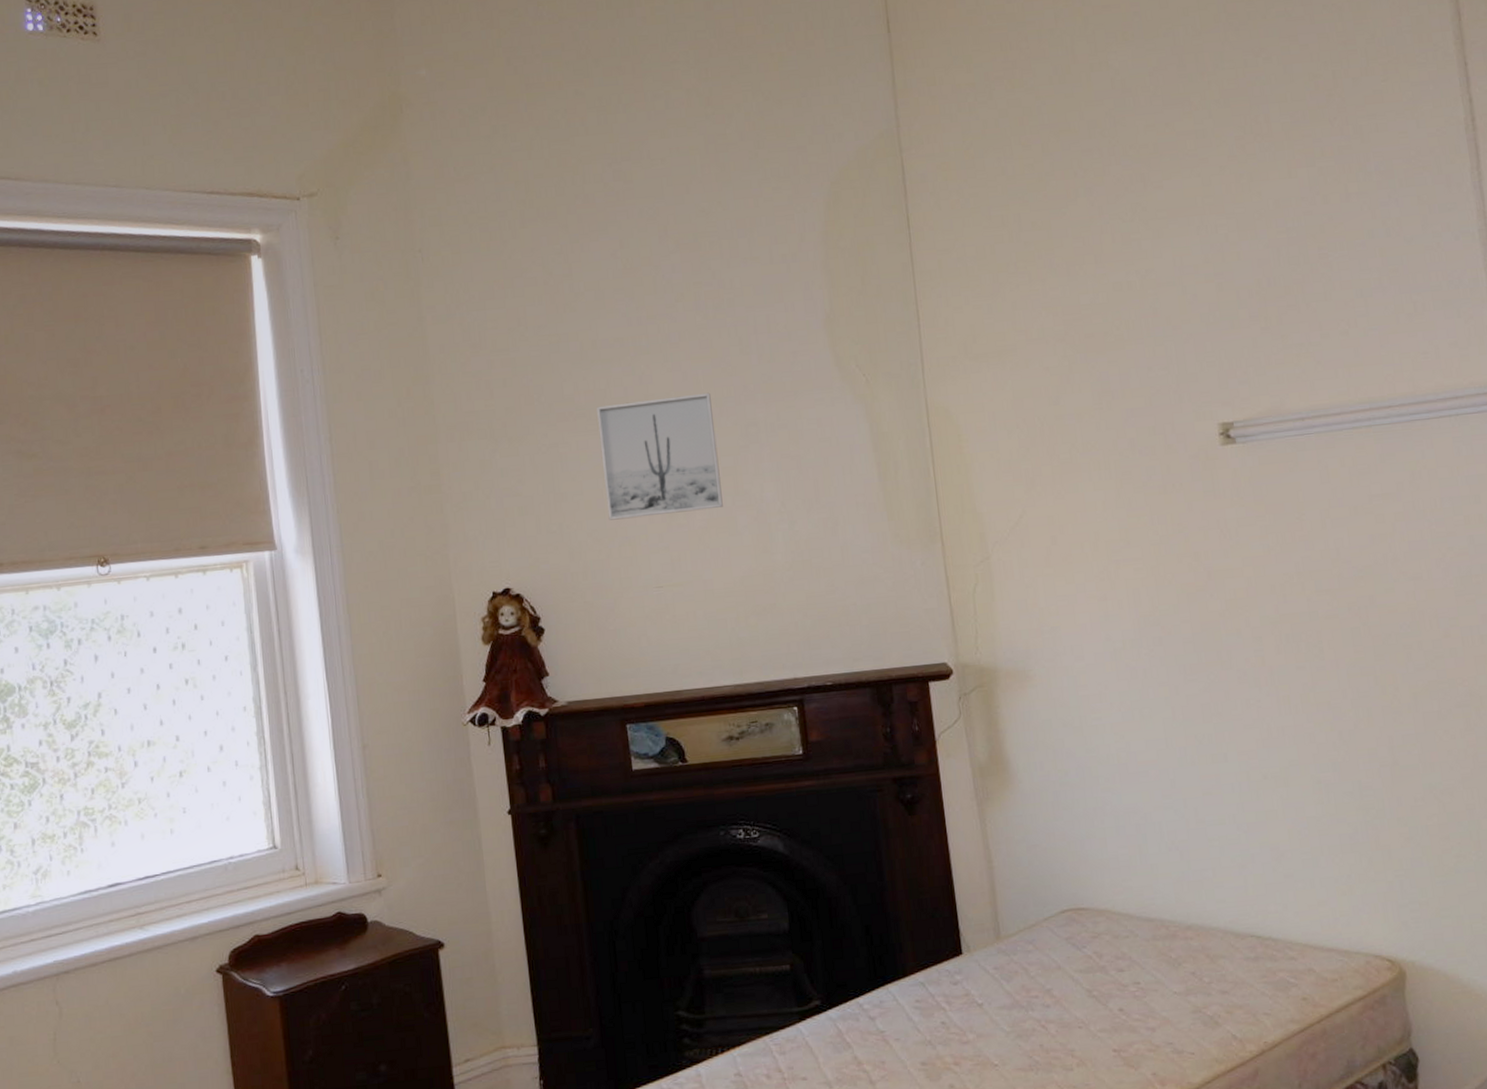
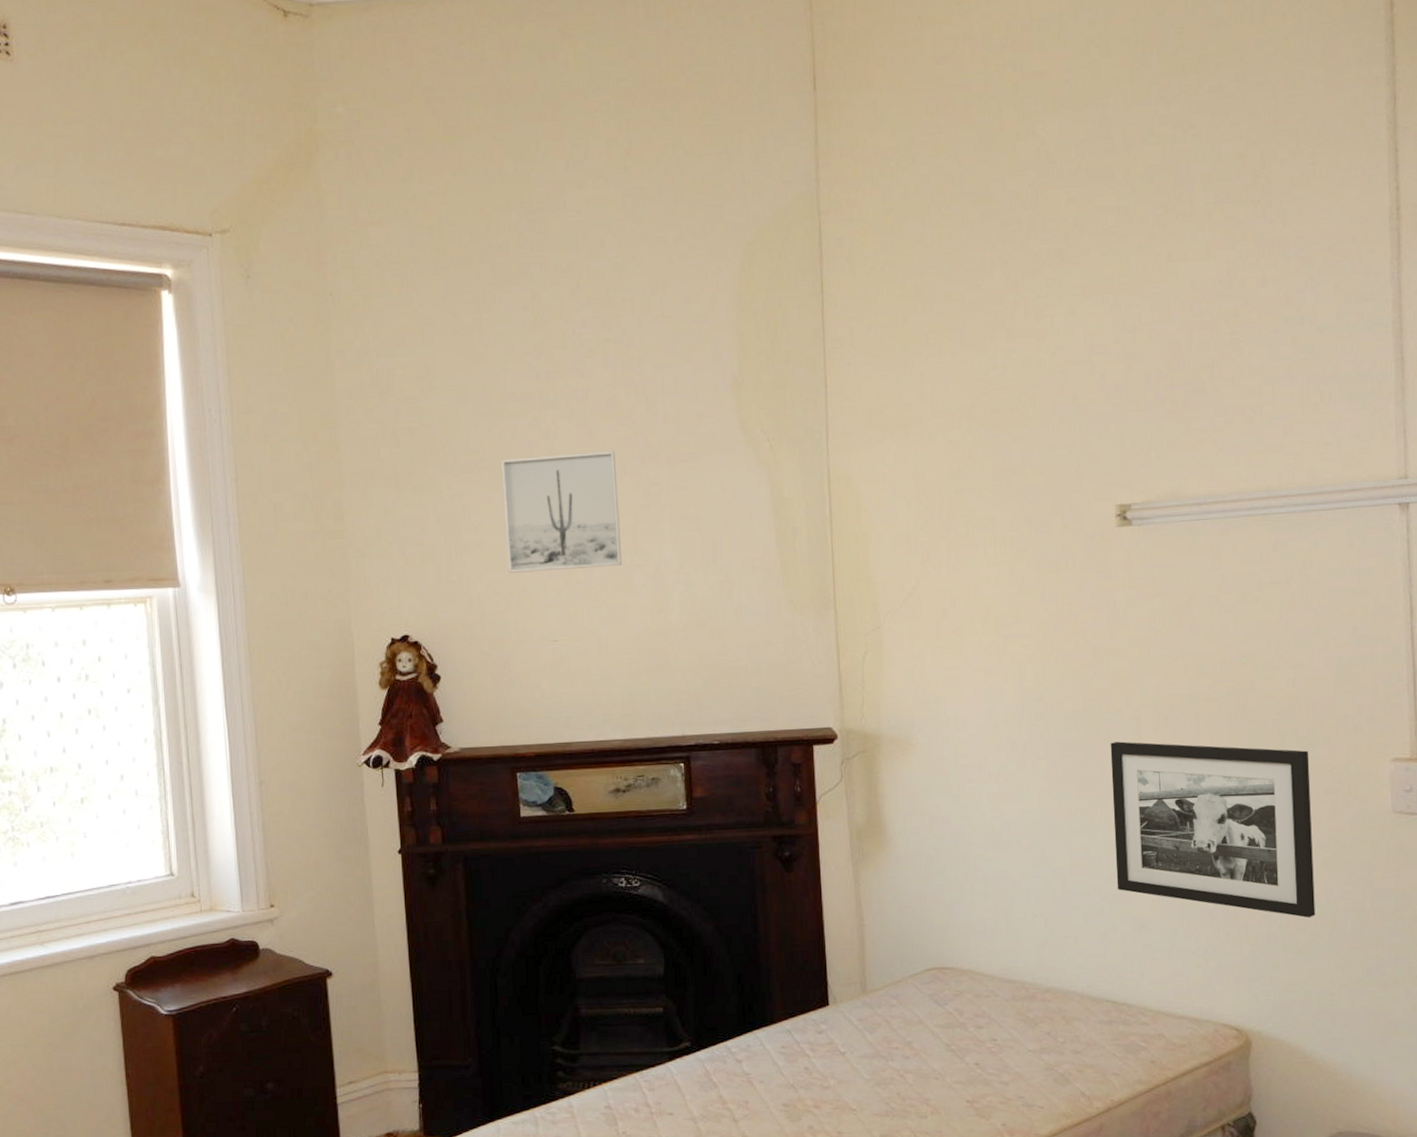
picture frame: none [1232,663,1460,839] -> present [1110,741,1316,919]

